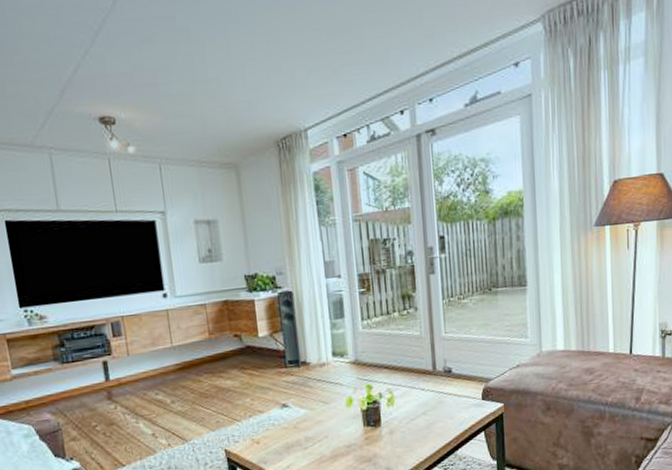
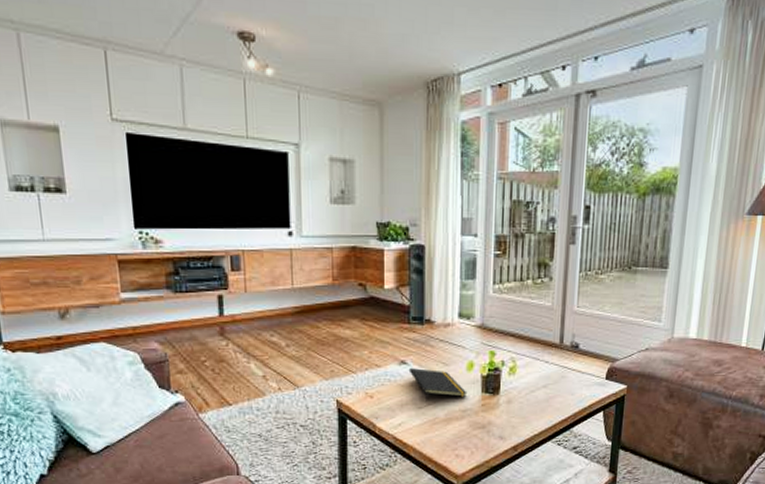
notepad: none [290,409,350,443] -> present [408,368,468,403]

